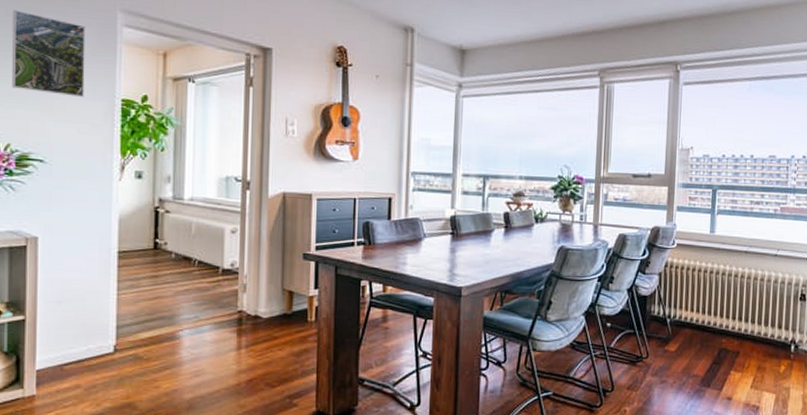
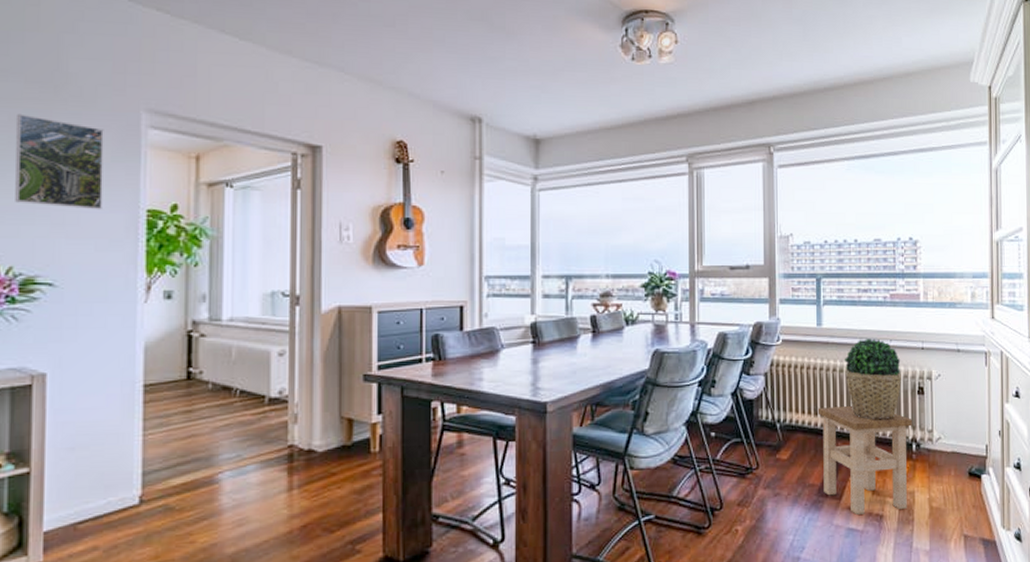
stool: none [705,306,793,405] -> present [817,405,913,515]
potted plant: none [733,247,786,322] -> present [844,339,901,420]

